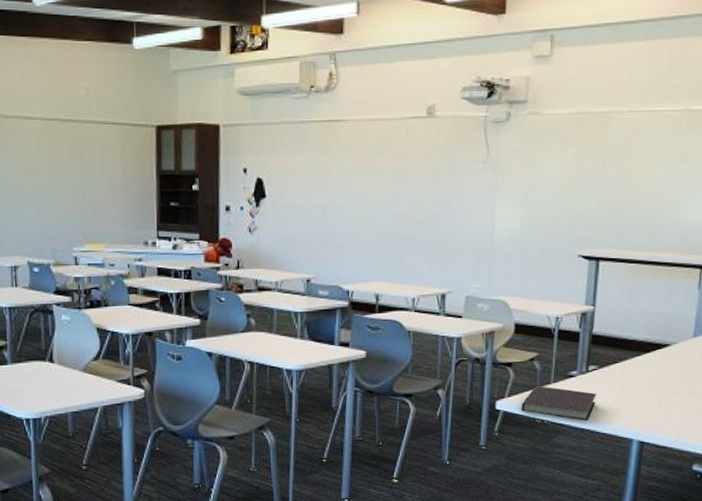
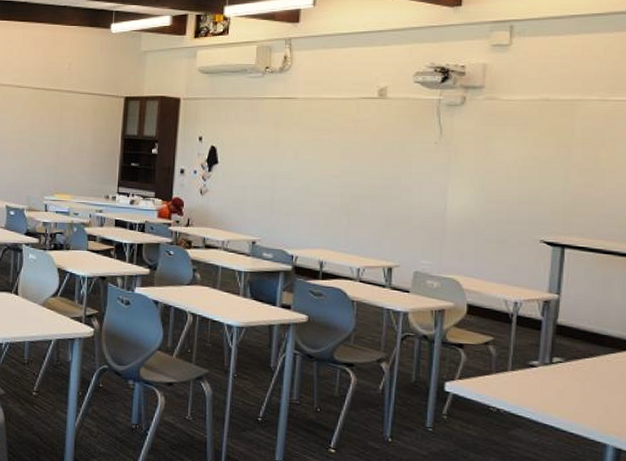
notebook: present [521,386,596,421] -> none [473,372,562,417]

